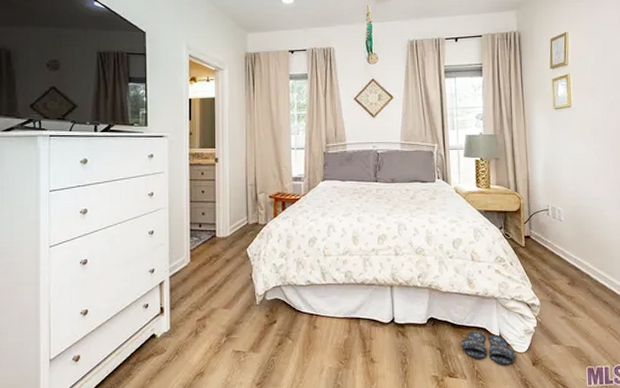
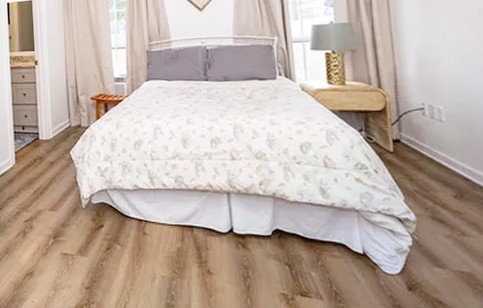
slippers: present [461,330,515,365] -> none [314,246,385,288]

